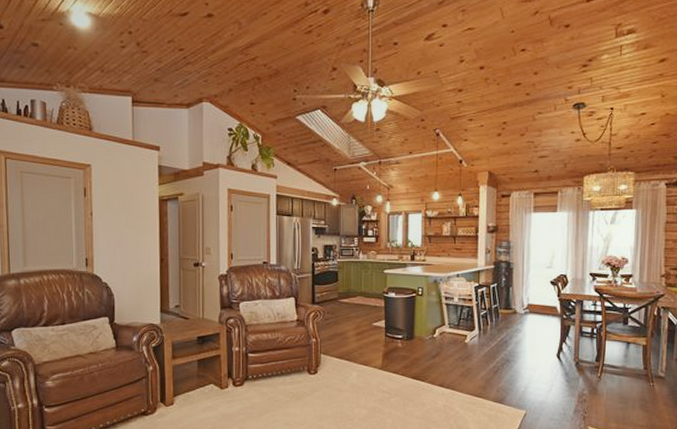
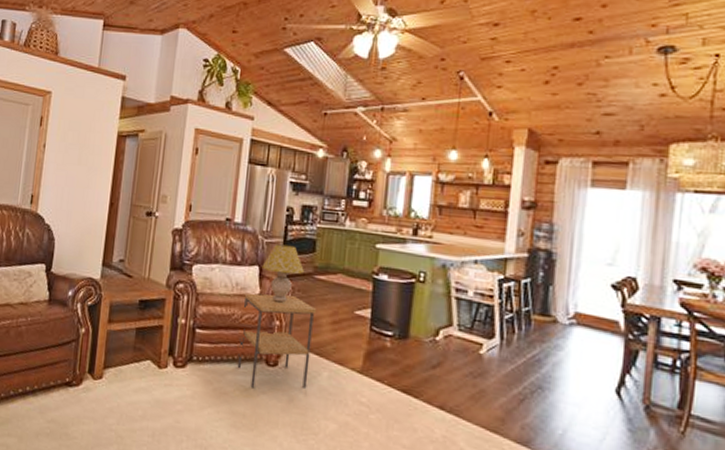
side table: none [285,318,344,393] -> present [237,293,317,388]
table lamp: none [296,278,330,324] -> present [261,244,304,303]

